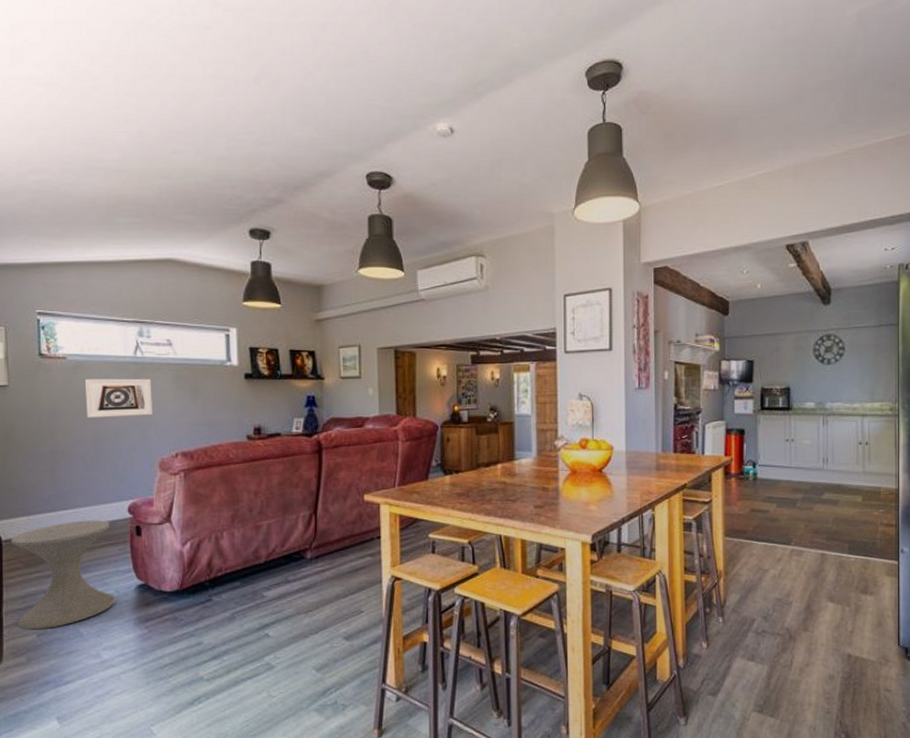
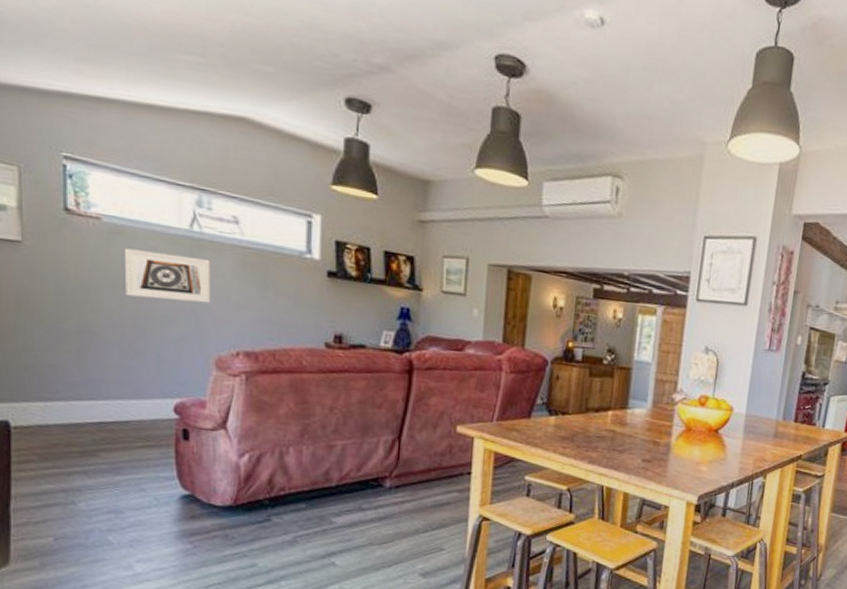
side table: present [10,520,115,630] -> none [22,414,153,533]

